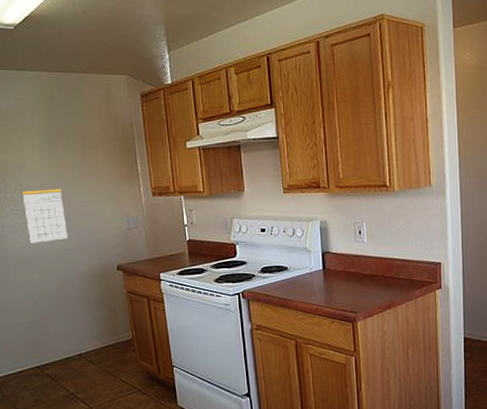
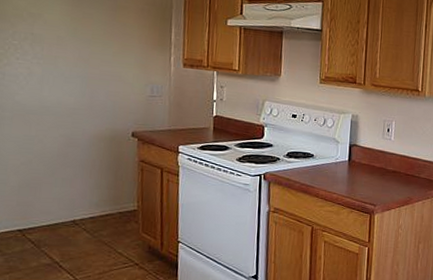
calendar: present [22,182,68,243] -> none [32,33,81,98]

